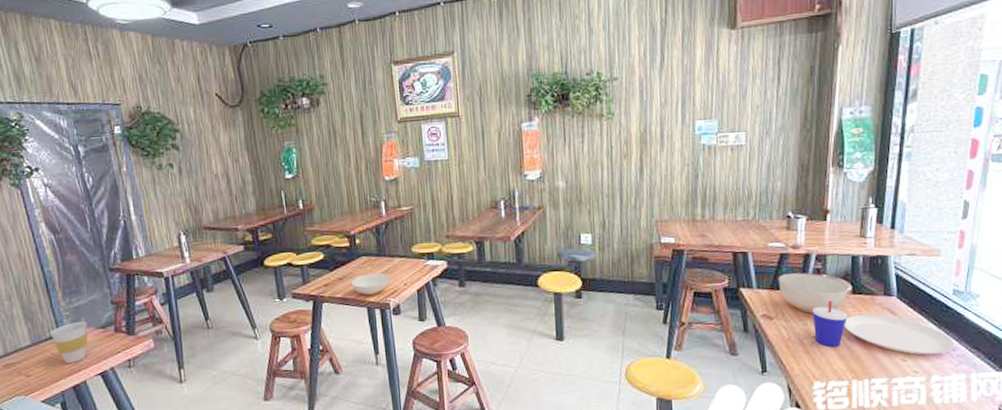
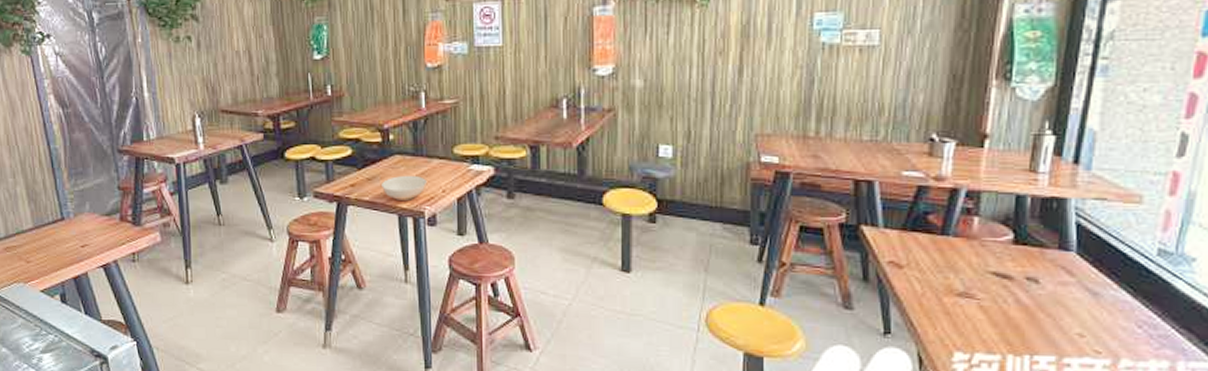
cup: present [49,322,88,364] -> none [52,207,92,253]
bowl: present [778,272,849,313] -> none [913,210,1010,265]
beverage cup: present [812,300,848,347] -> none [956,250,1006,311]
plate: present [844,314,954,355] -> none [999,271,1155,332]

